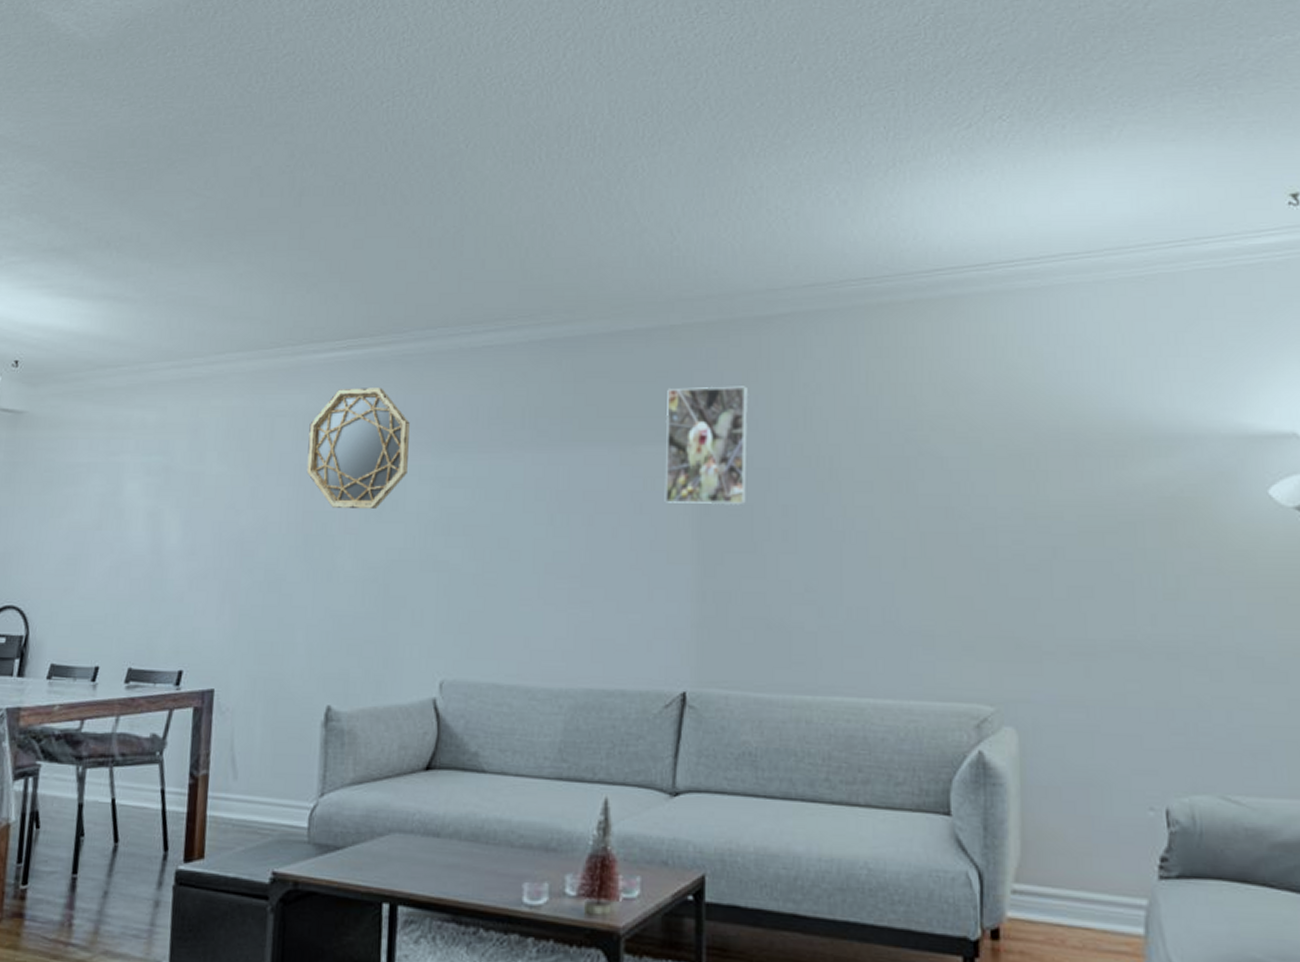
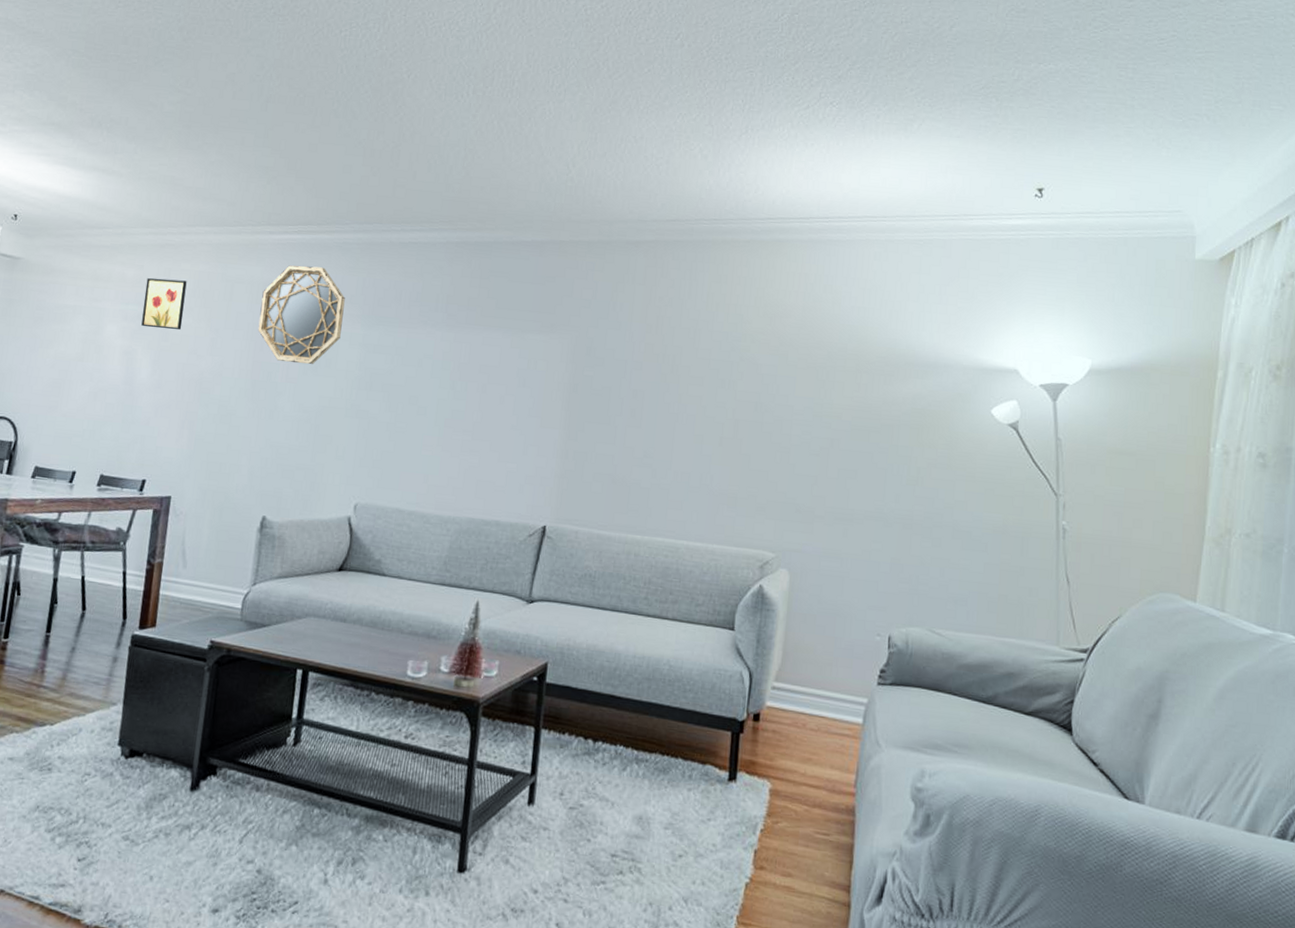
wall art: none [168,420,219,481] -> present [141,277,187,330]
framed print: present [664,386,749,504] -> none [543,291,616,386]

